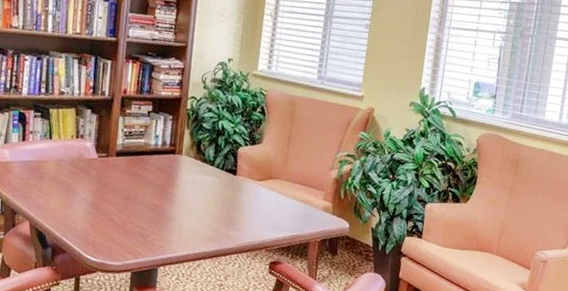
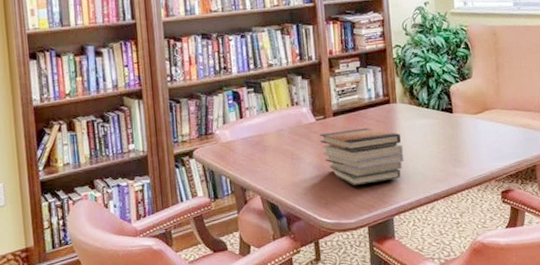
book stack: none [98,171,181,231] -> present [319,128,404,186]

